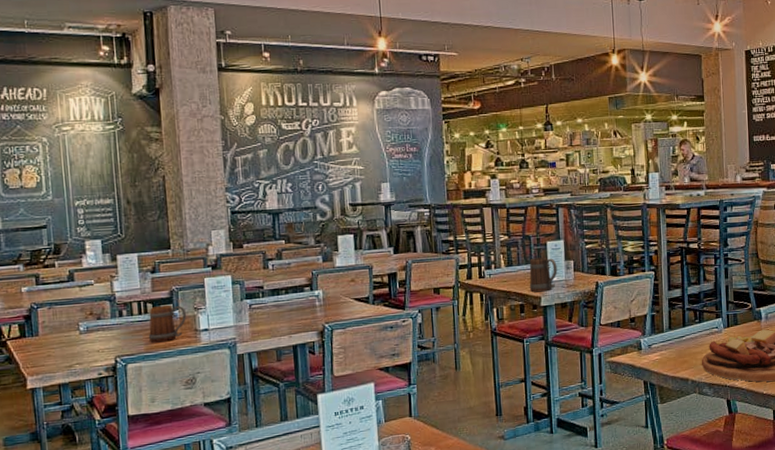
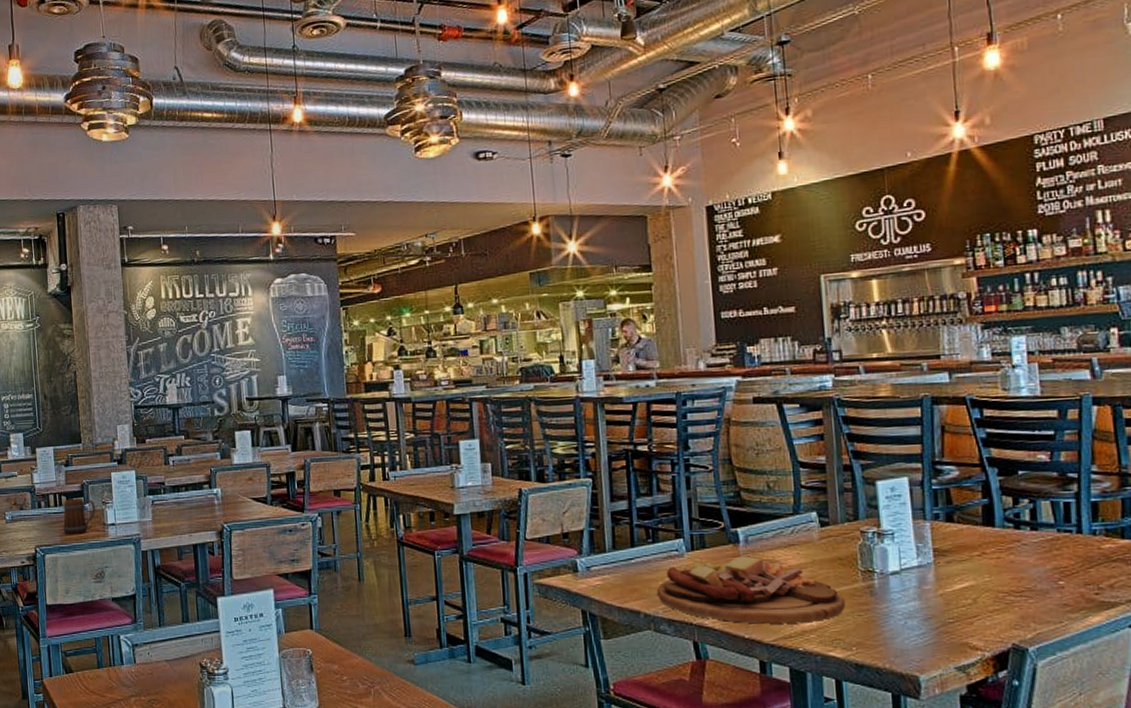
beer mug: present [529,257,558,293] -> none [439,458,472,499]

